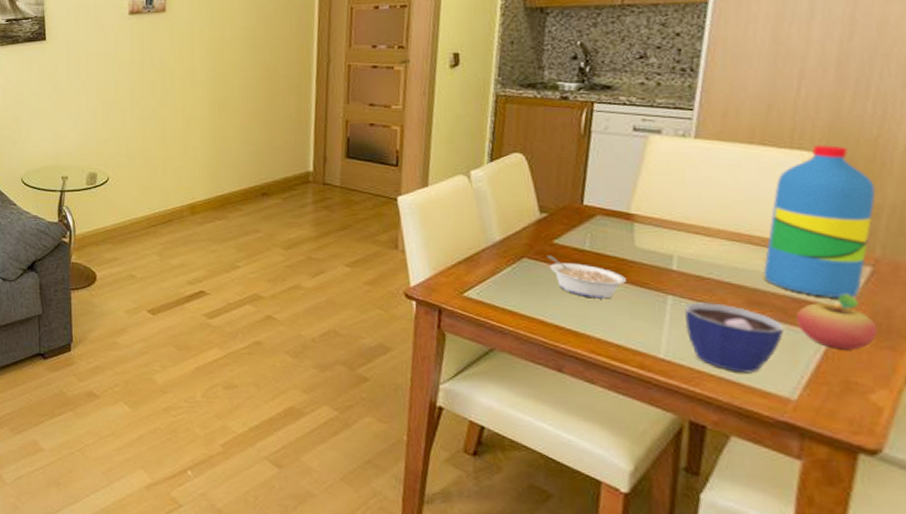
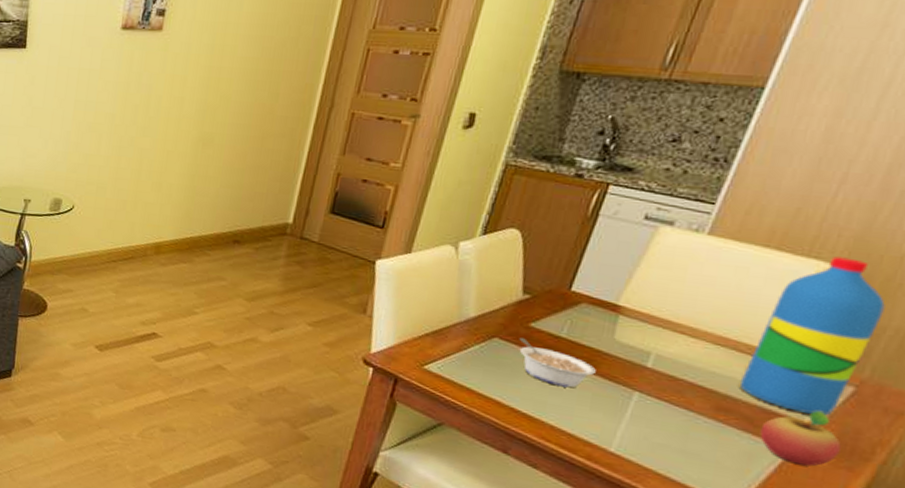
cup: present [684,302,784,373] -> none [644,401,745,477]

